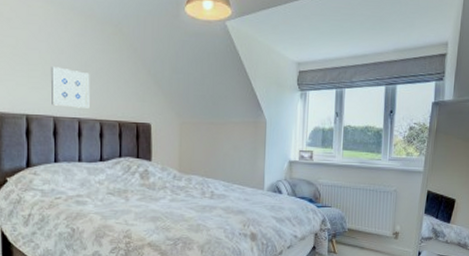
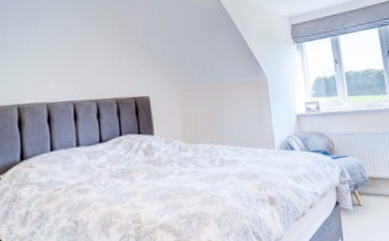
wall art: present [50,67,90,108] -> none [40,52,84,92]

